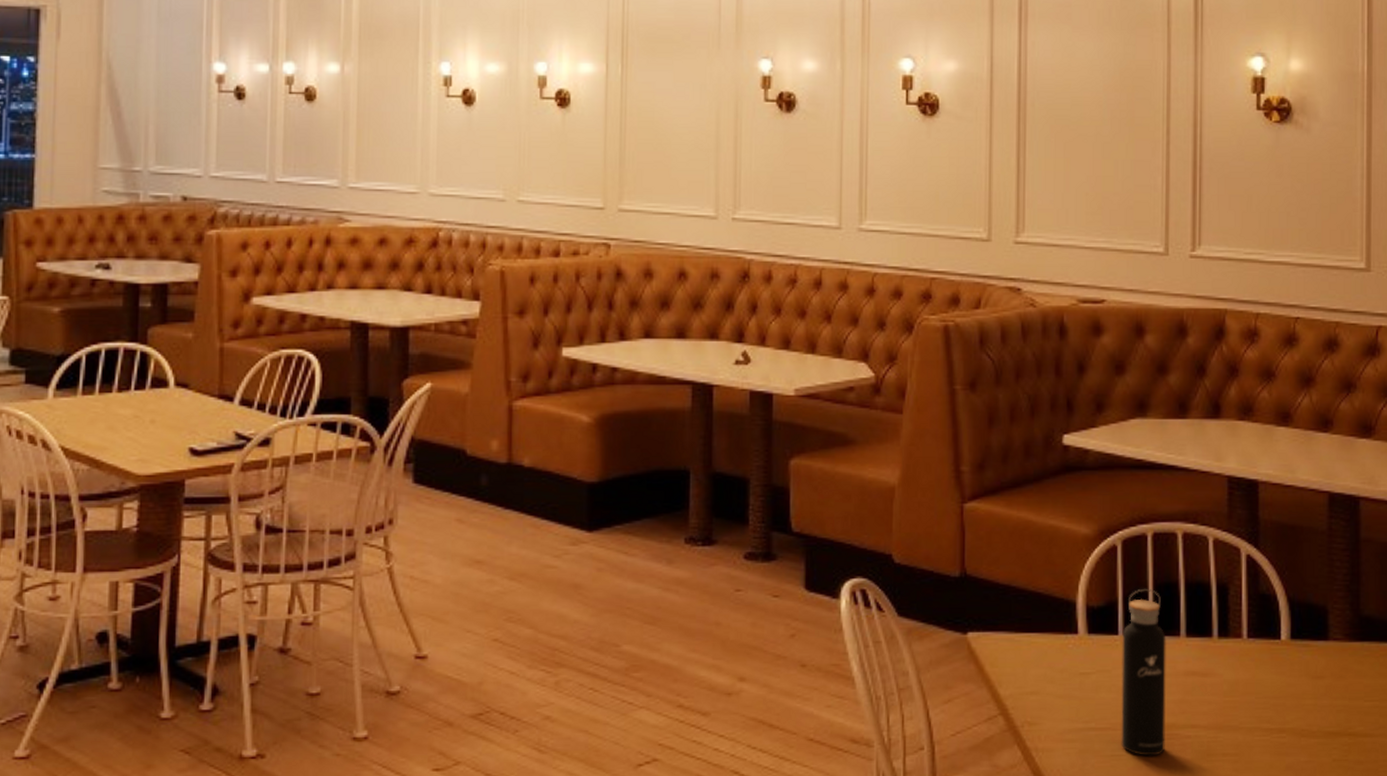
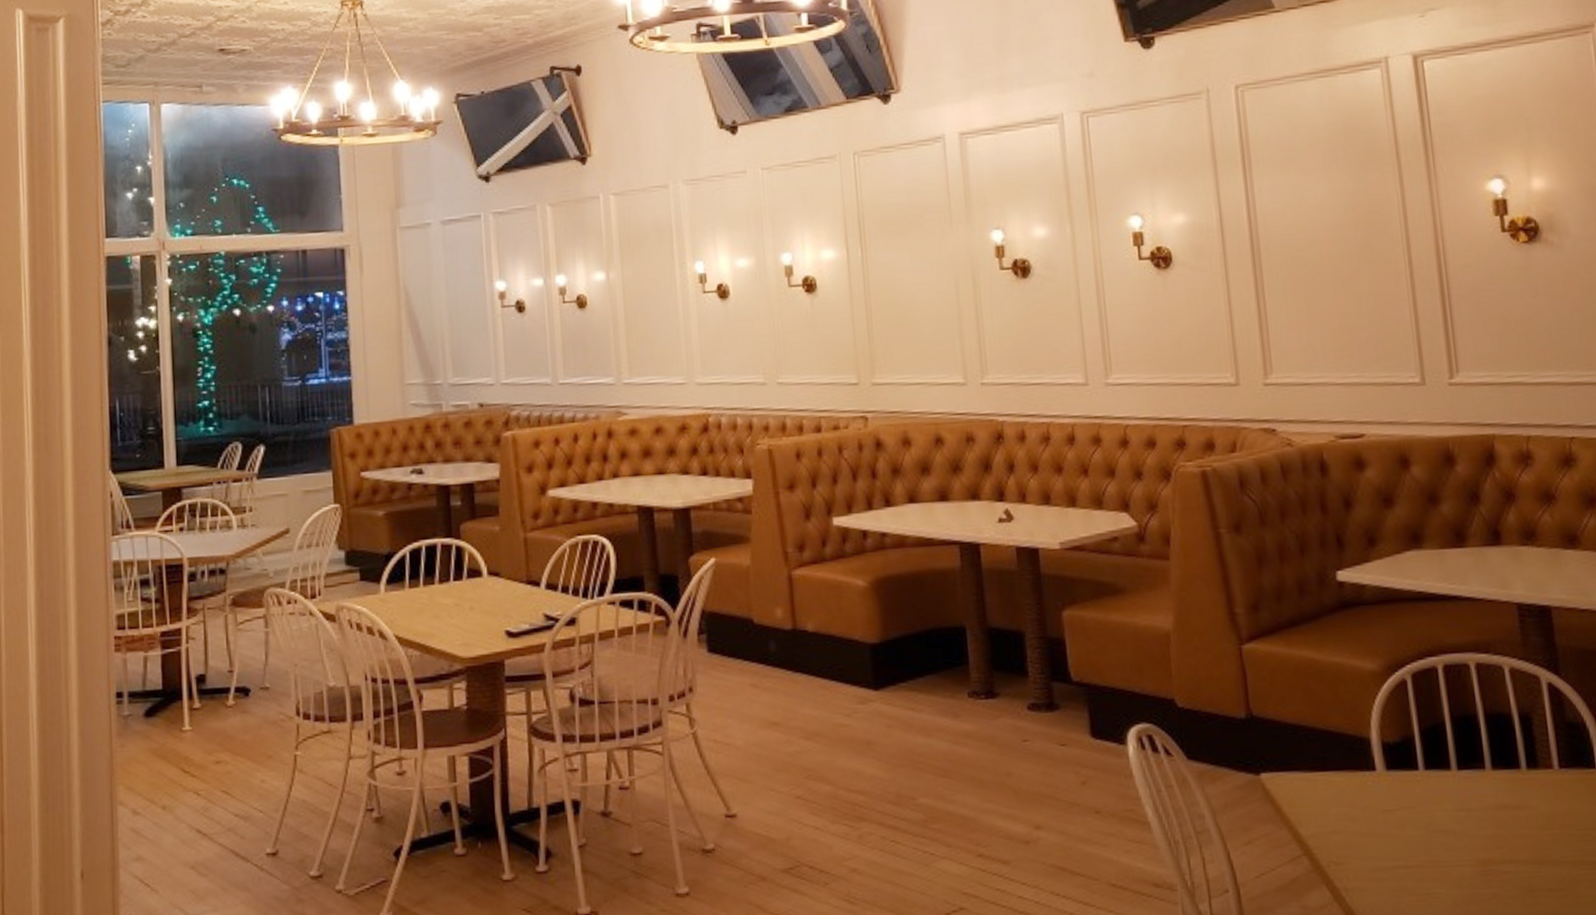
water bottle: present [1121,588,1166,756] -> none [1423,721,1484,894]

